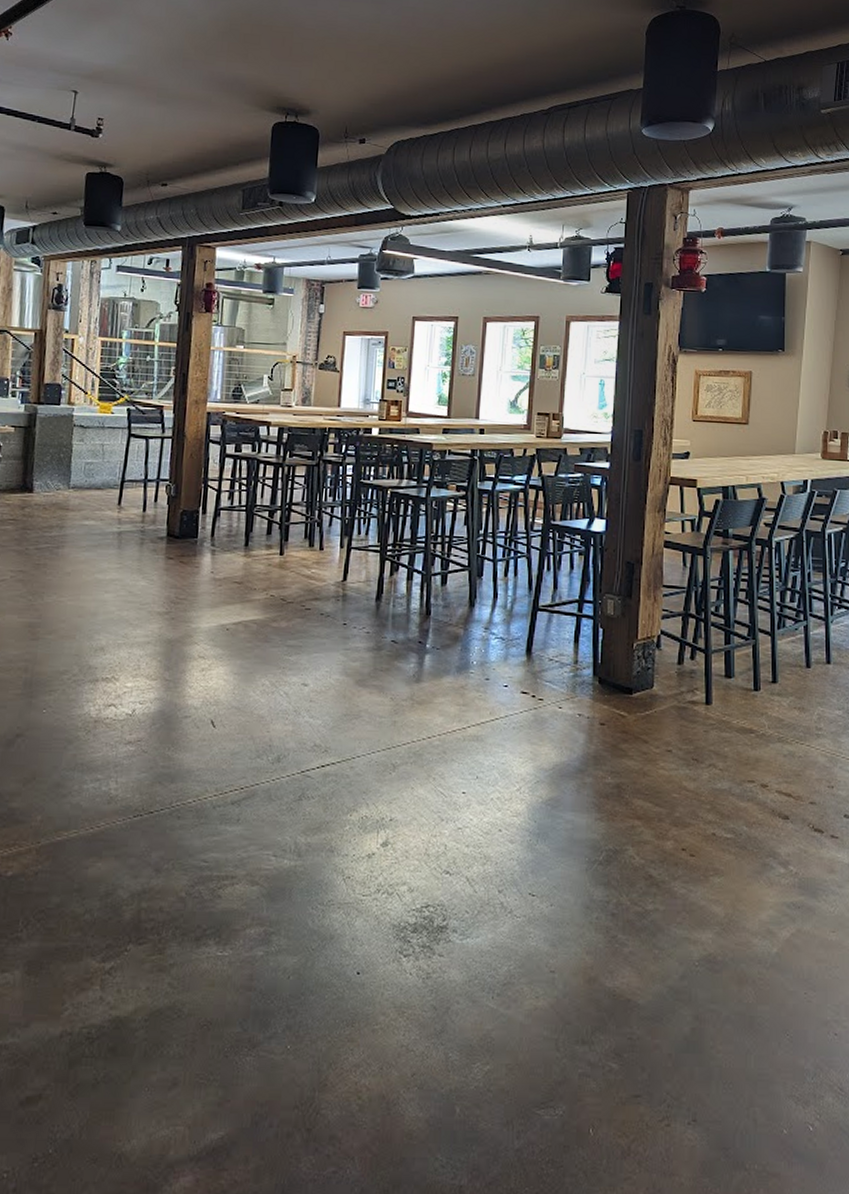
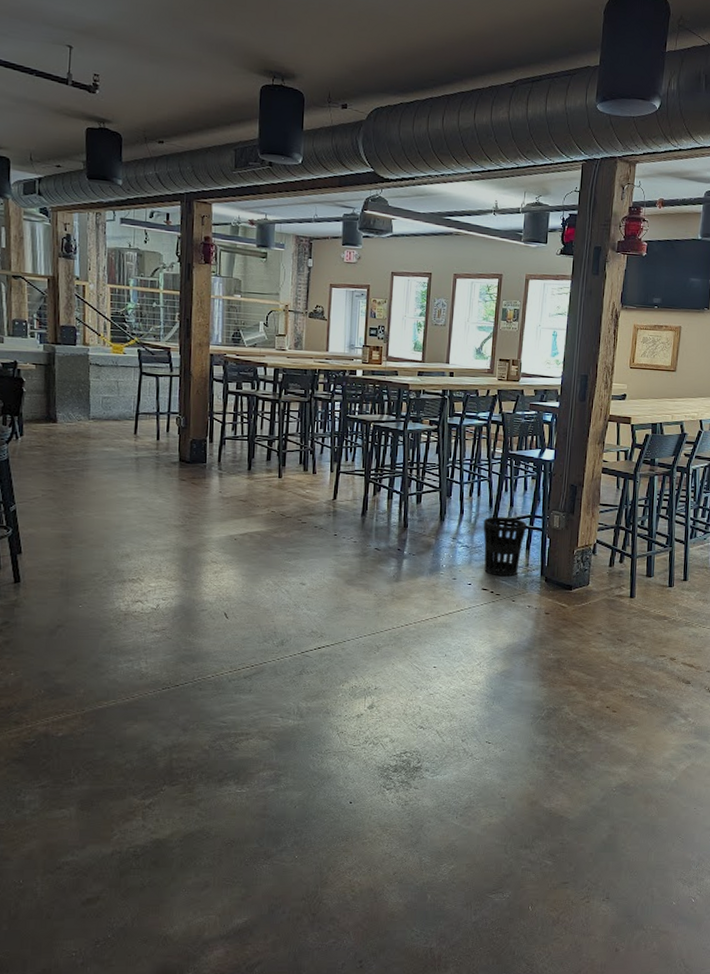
wastebasket: none [521,601,574,677] -> present [483,516,526,577]

